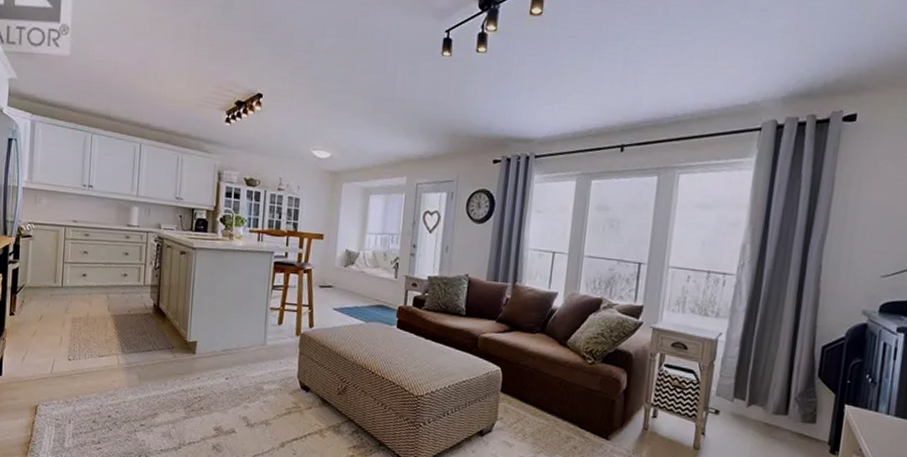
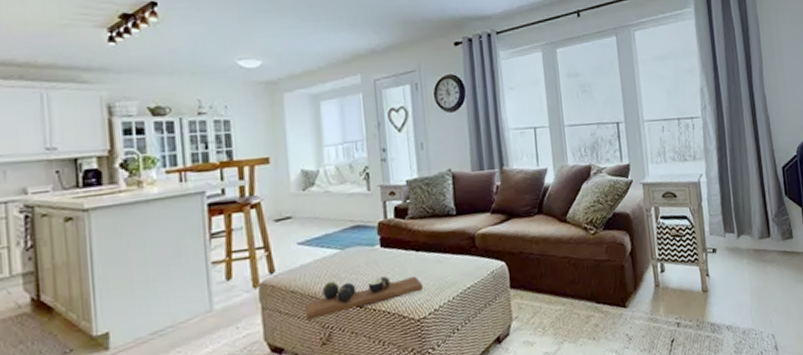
decorative tray: none [330,345,425,373] -> present [305,276,422,321]

